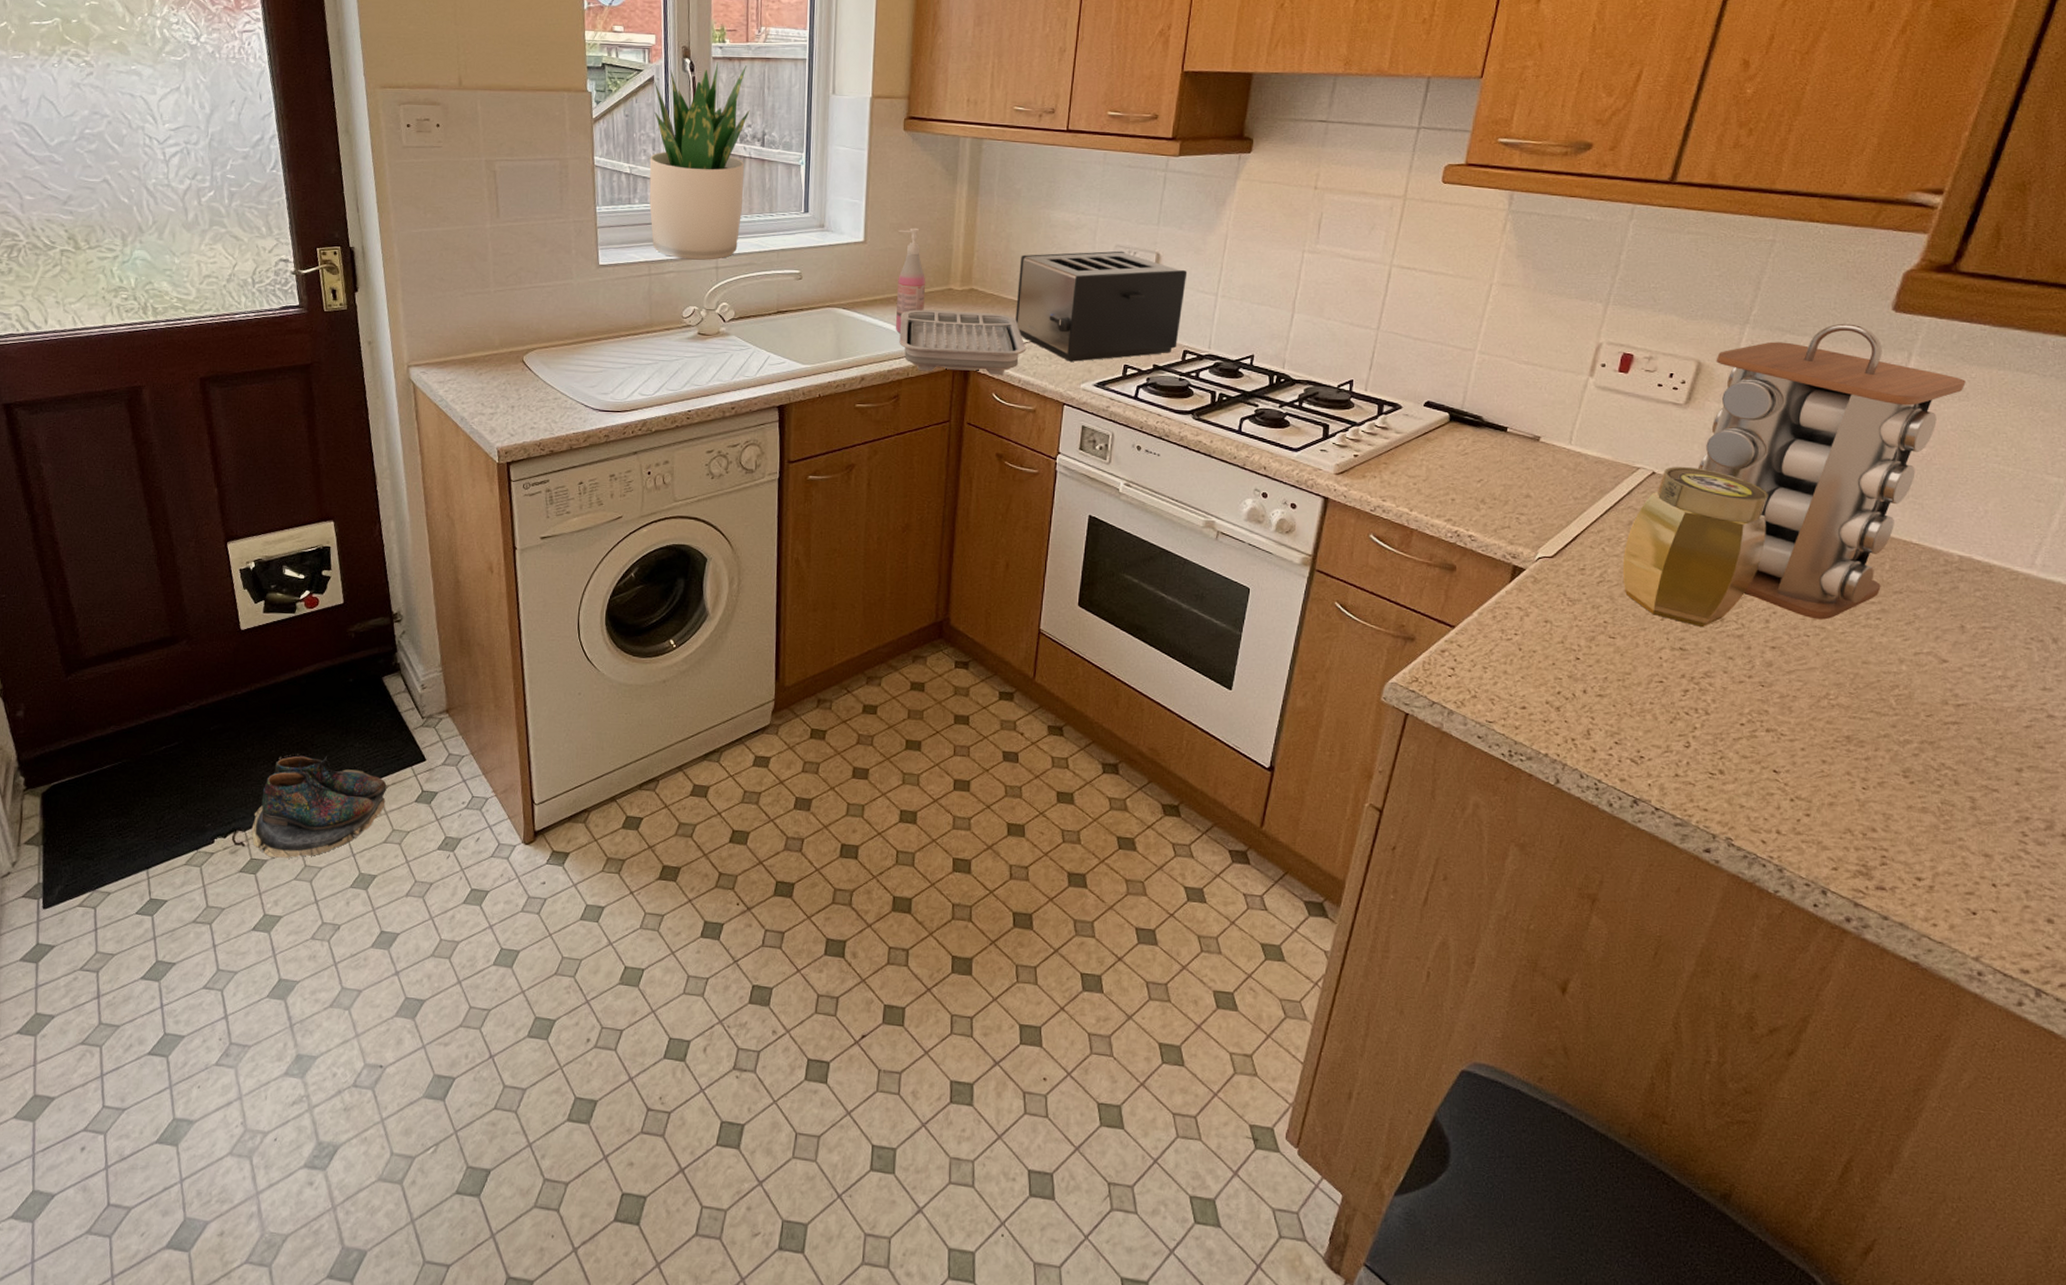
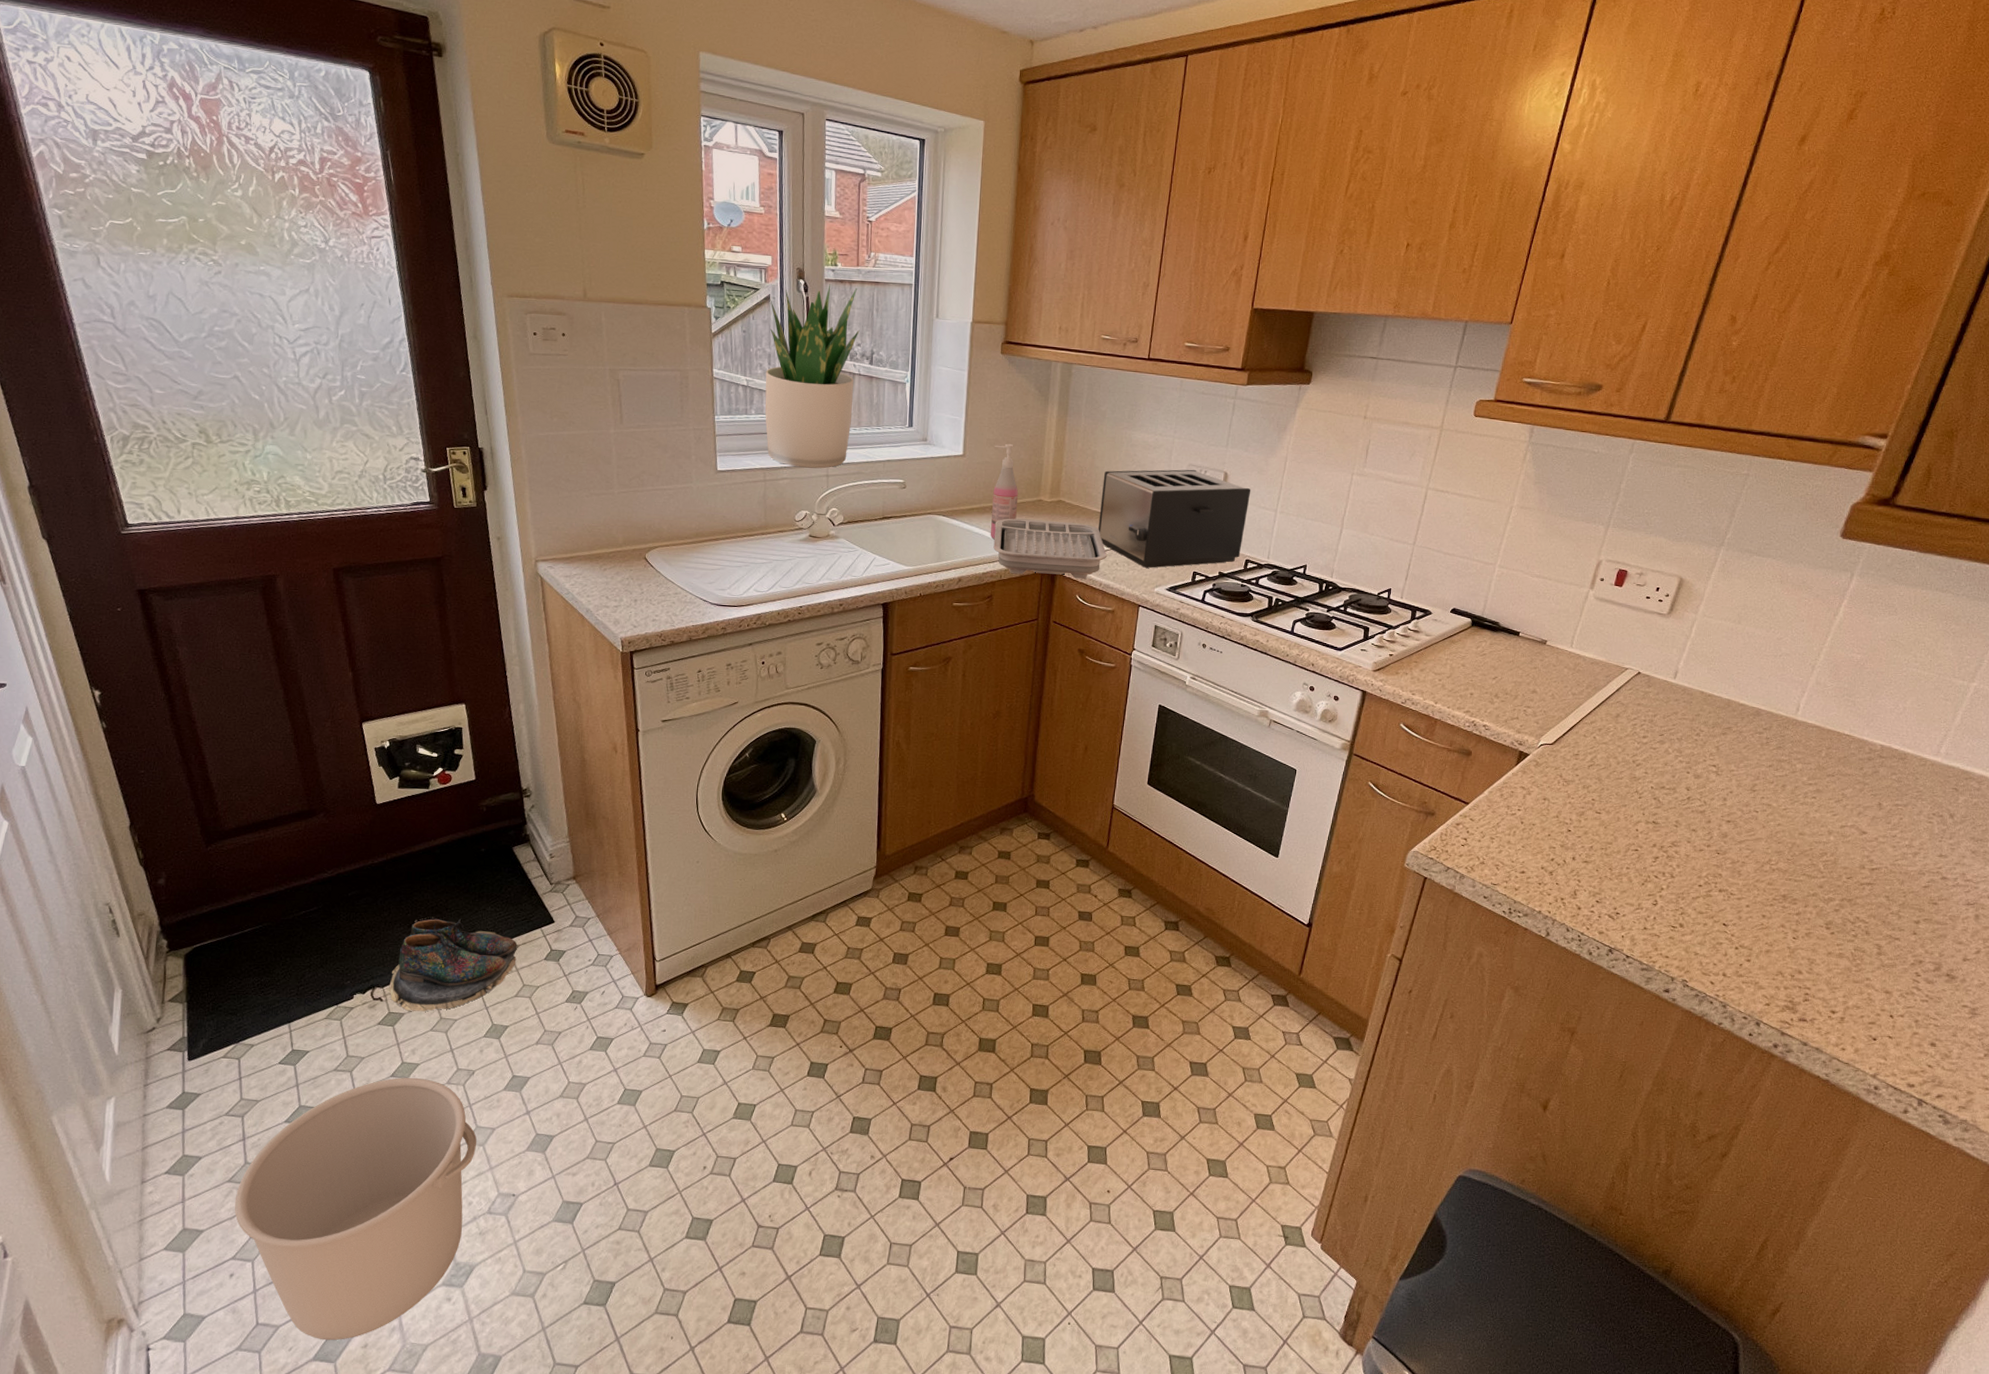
bucket: none [87,931,343,1227] -> present [234,1077,477,1341]
jar: present [1622,467,1768,628] -> none [1609,668,1731,805]
spice rack: present [1699,323,1966,620] -> none [1676,547,1895,798]

